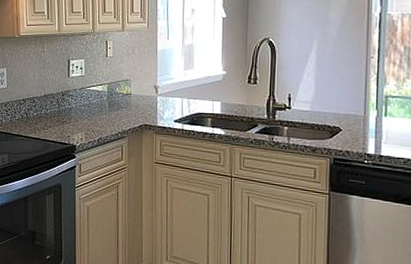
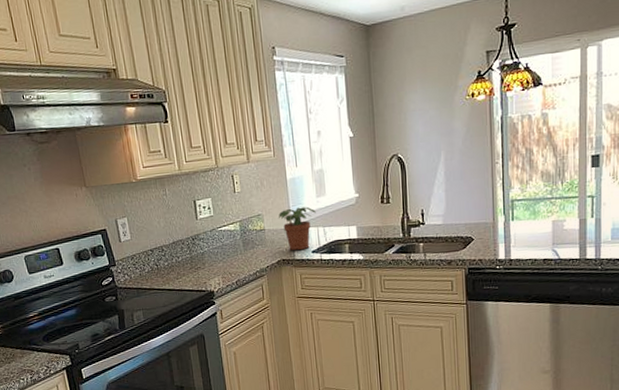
potted plant: none [146,77,182,118] -> present [279,207,316,251]

